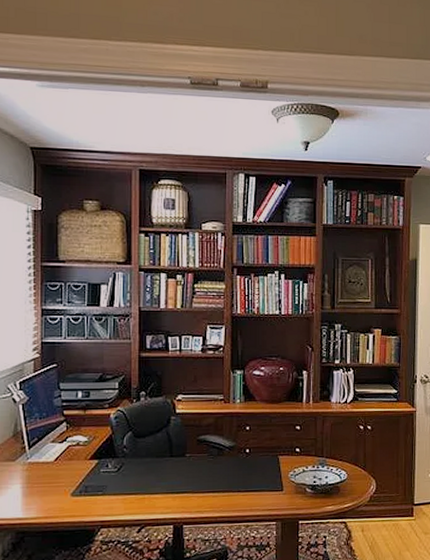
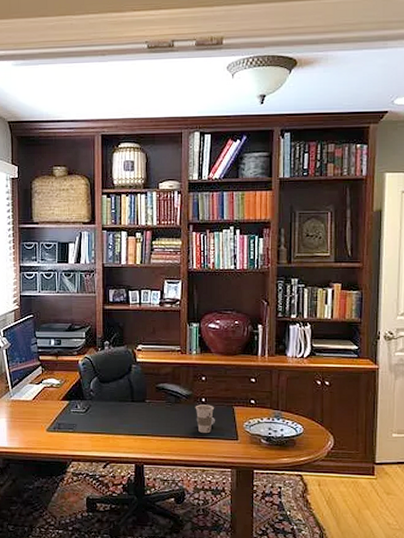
cup: none [239,455,259,487] -> present [195,405,215,434]

